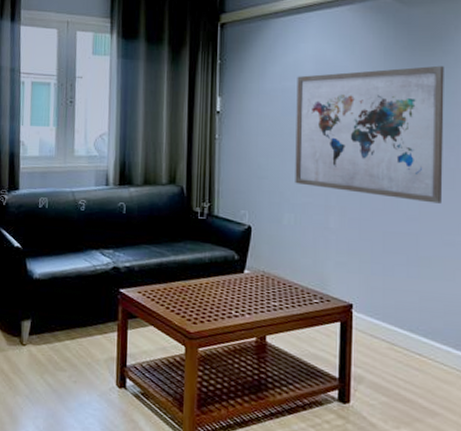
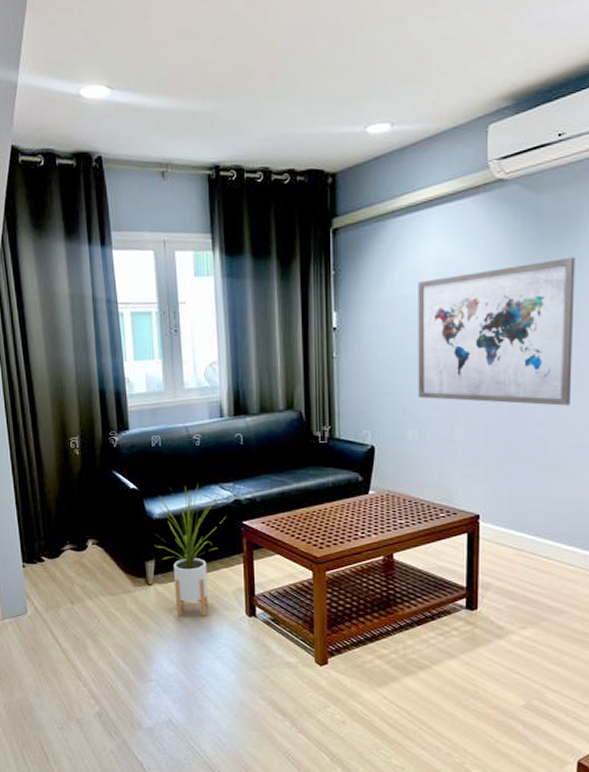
house plant: none [32,248,104,384] -> present [154,484,226,617]

